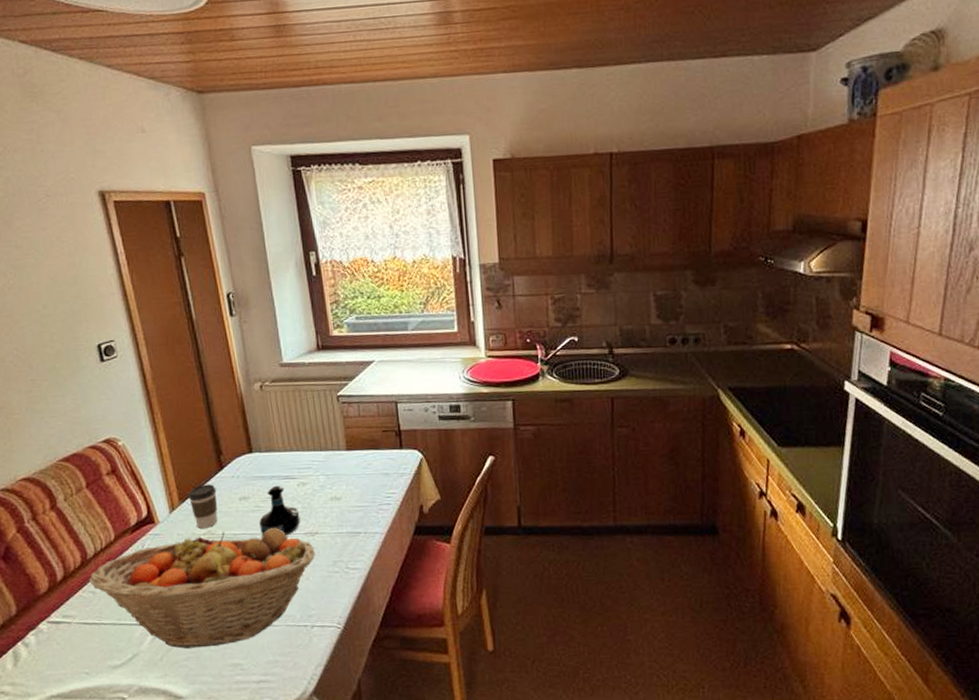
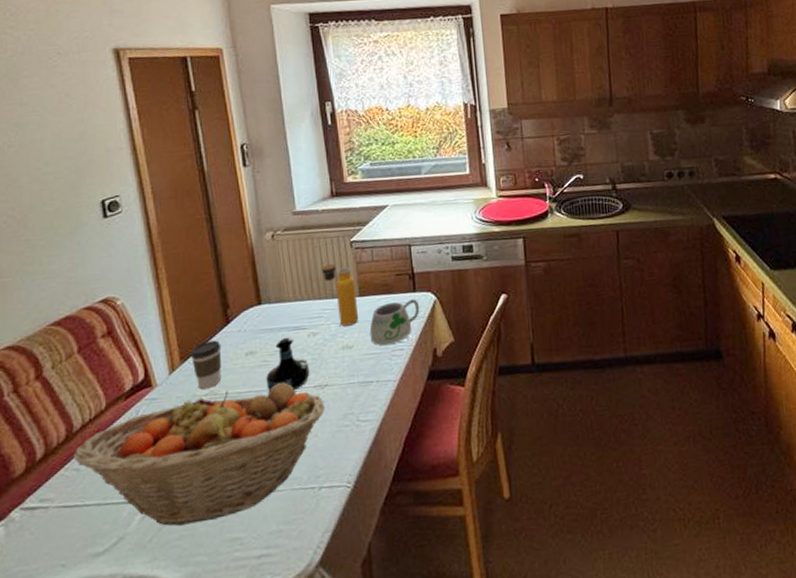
water bottle: none [308,412,347,478] -> present [320,259,359,326]
mug: none [357,456,407,499] -> present [369,299,420,346]

